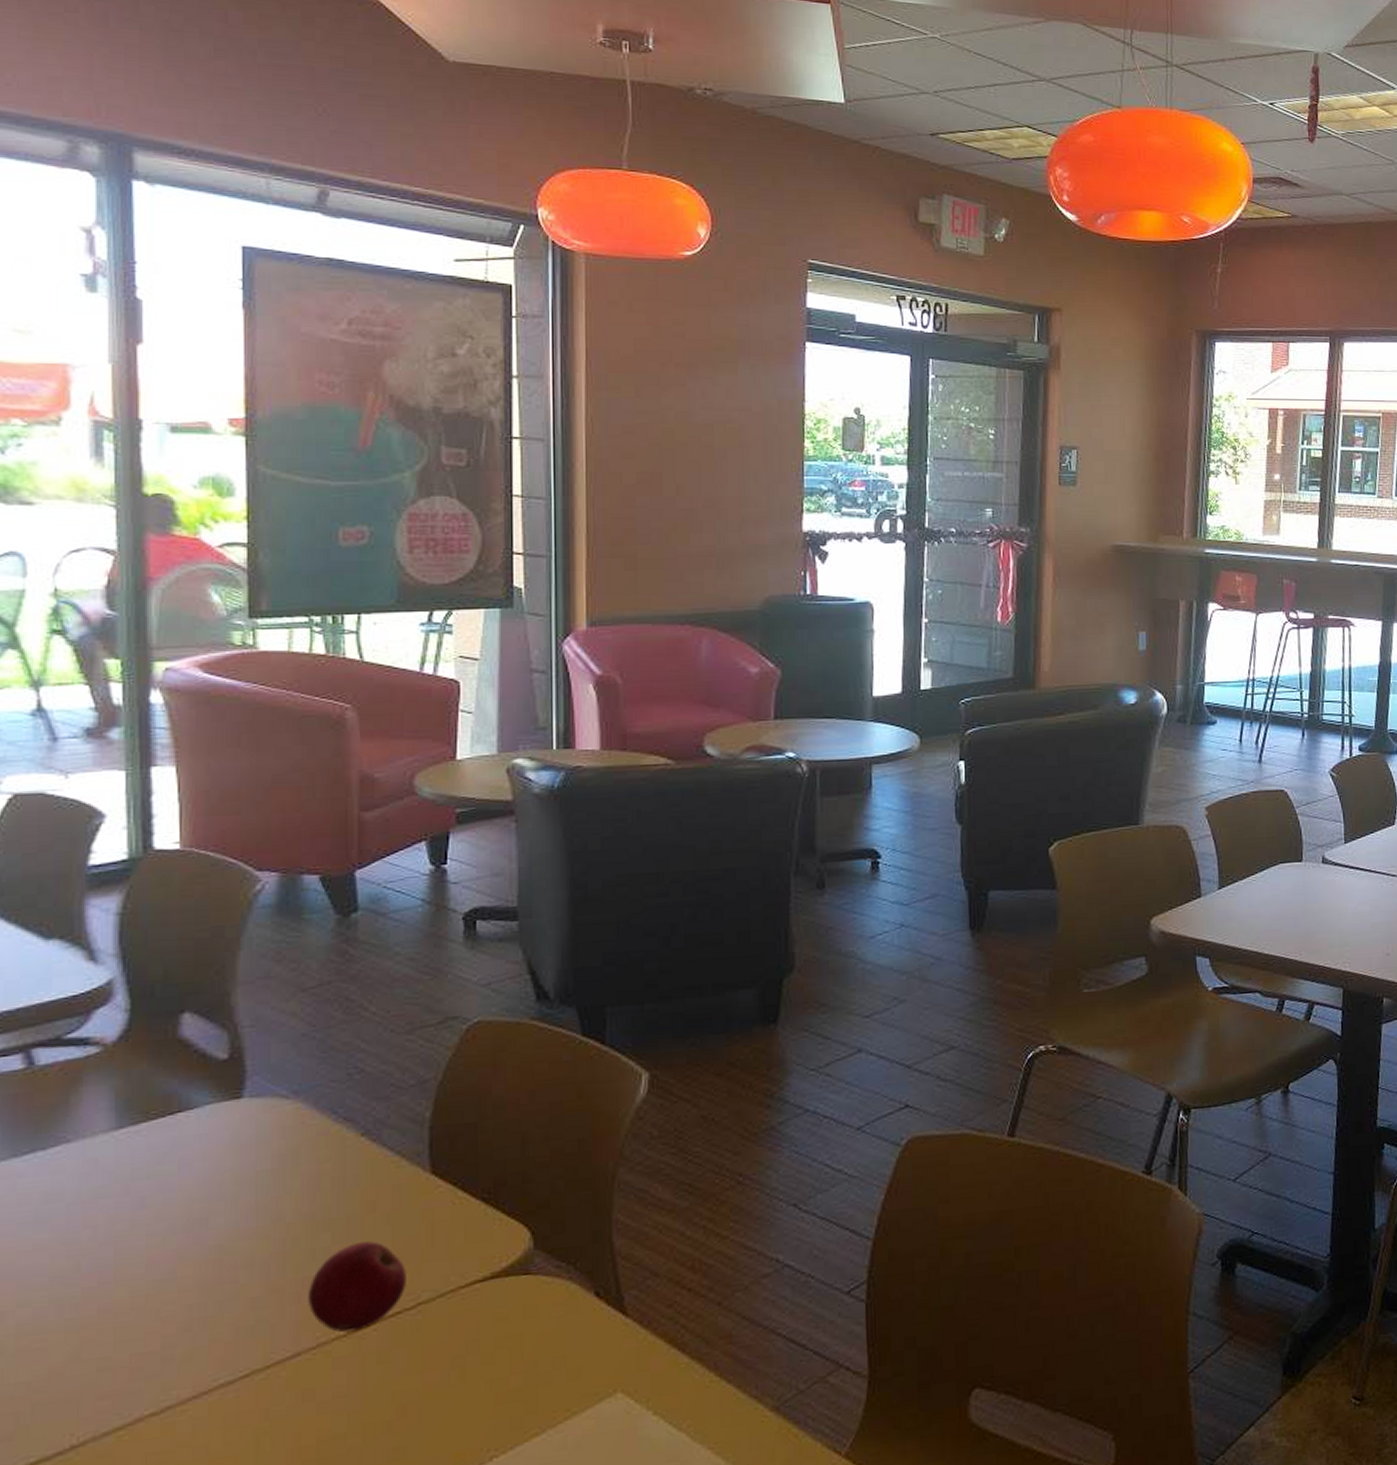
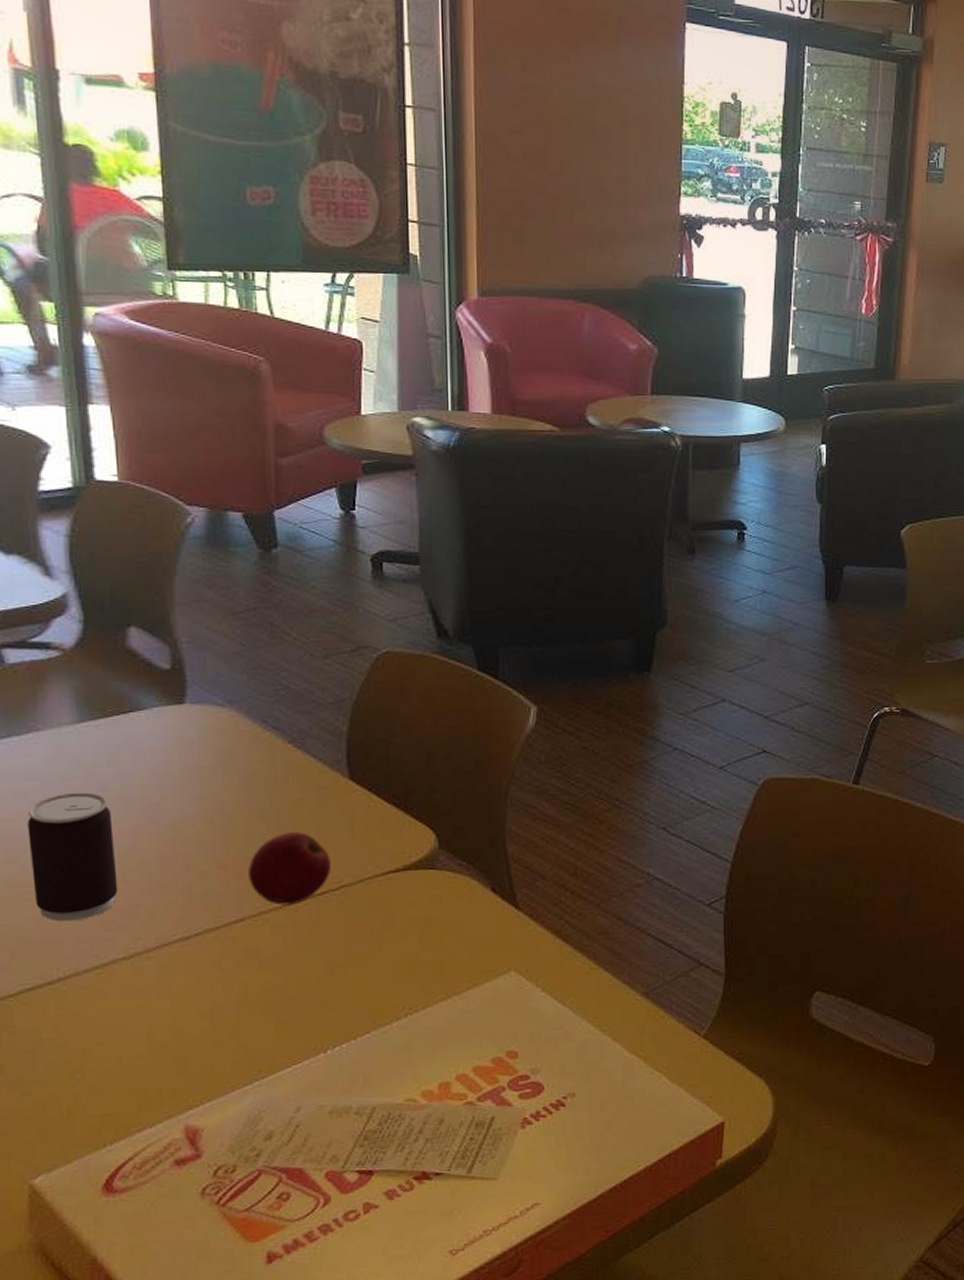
beverage can: none [46,1211,151,1375] -> present [27,792,118,922]

